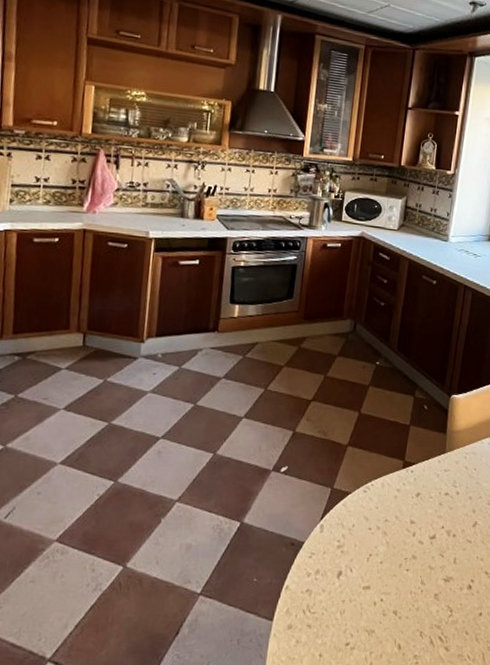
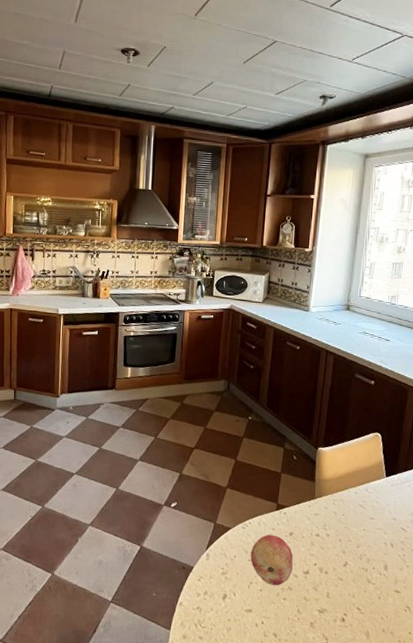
fruit: none [371,497,419,556] -> present [250,534,293,586]

